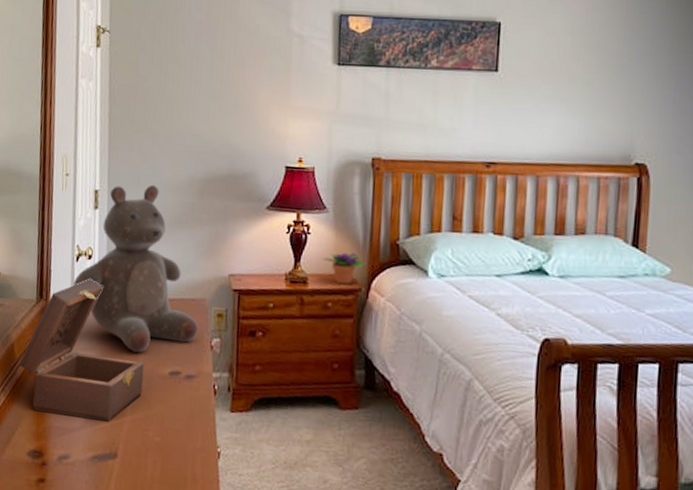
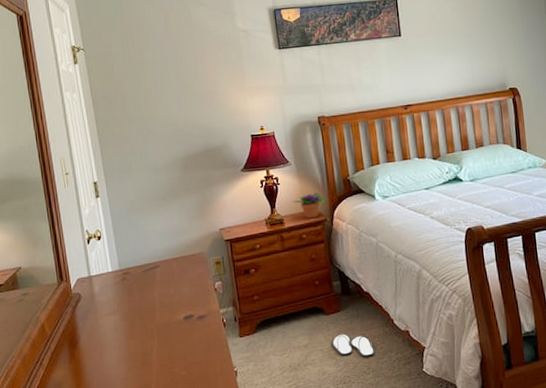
jewelry box: present [19,279,145,423] -> none [51,256,164,375]
stuffed bear: present [74,184,199,353] -> none [88,169,203,307]
slippers: none [341,437,395,476] -> present [331,334,376,357]

